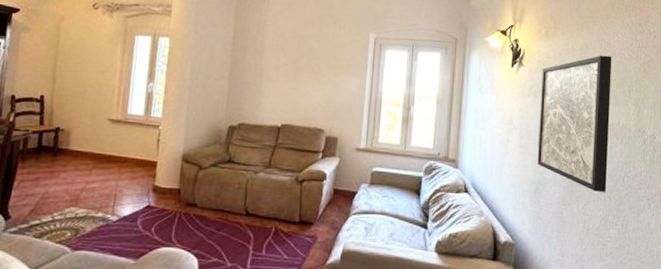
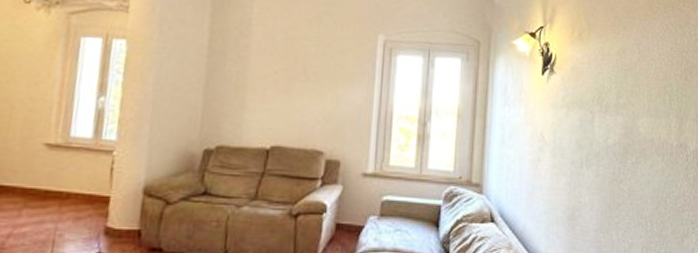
wall art: present [537,55,612,193] -> none [572,60,652,218]

